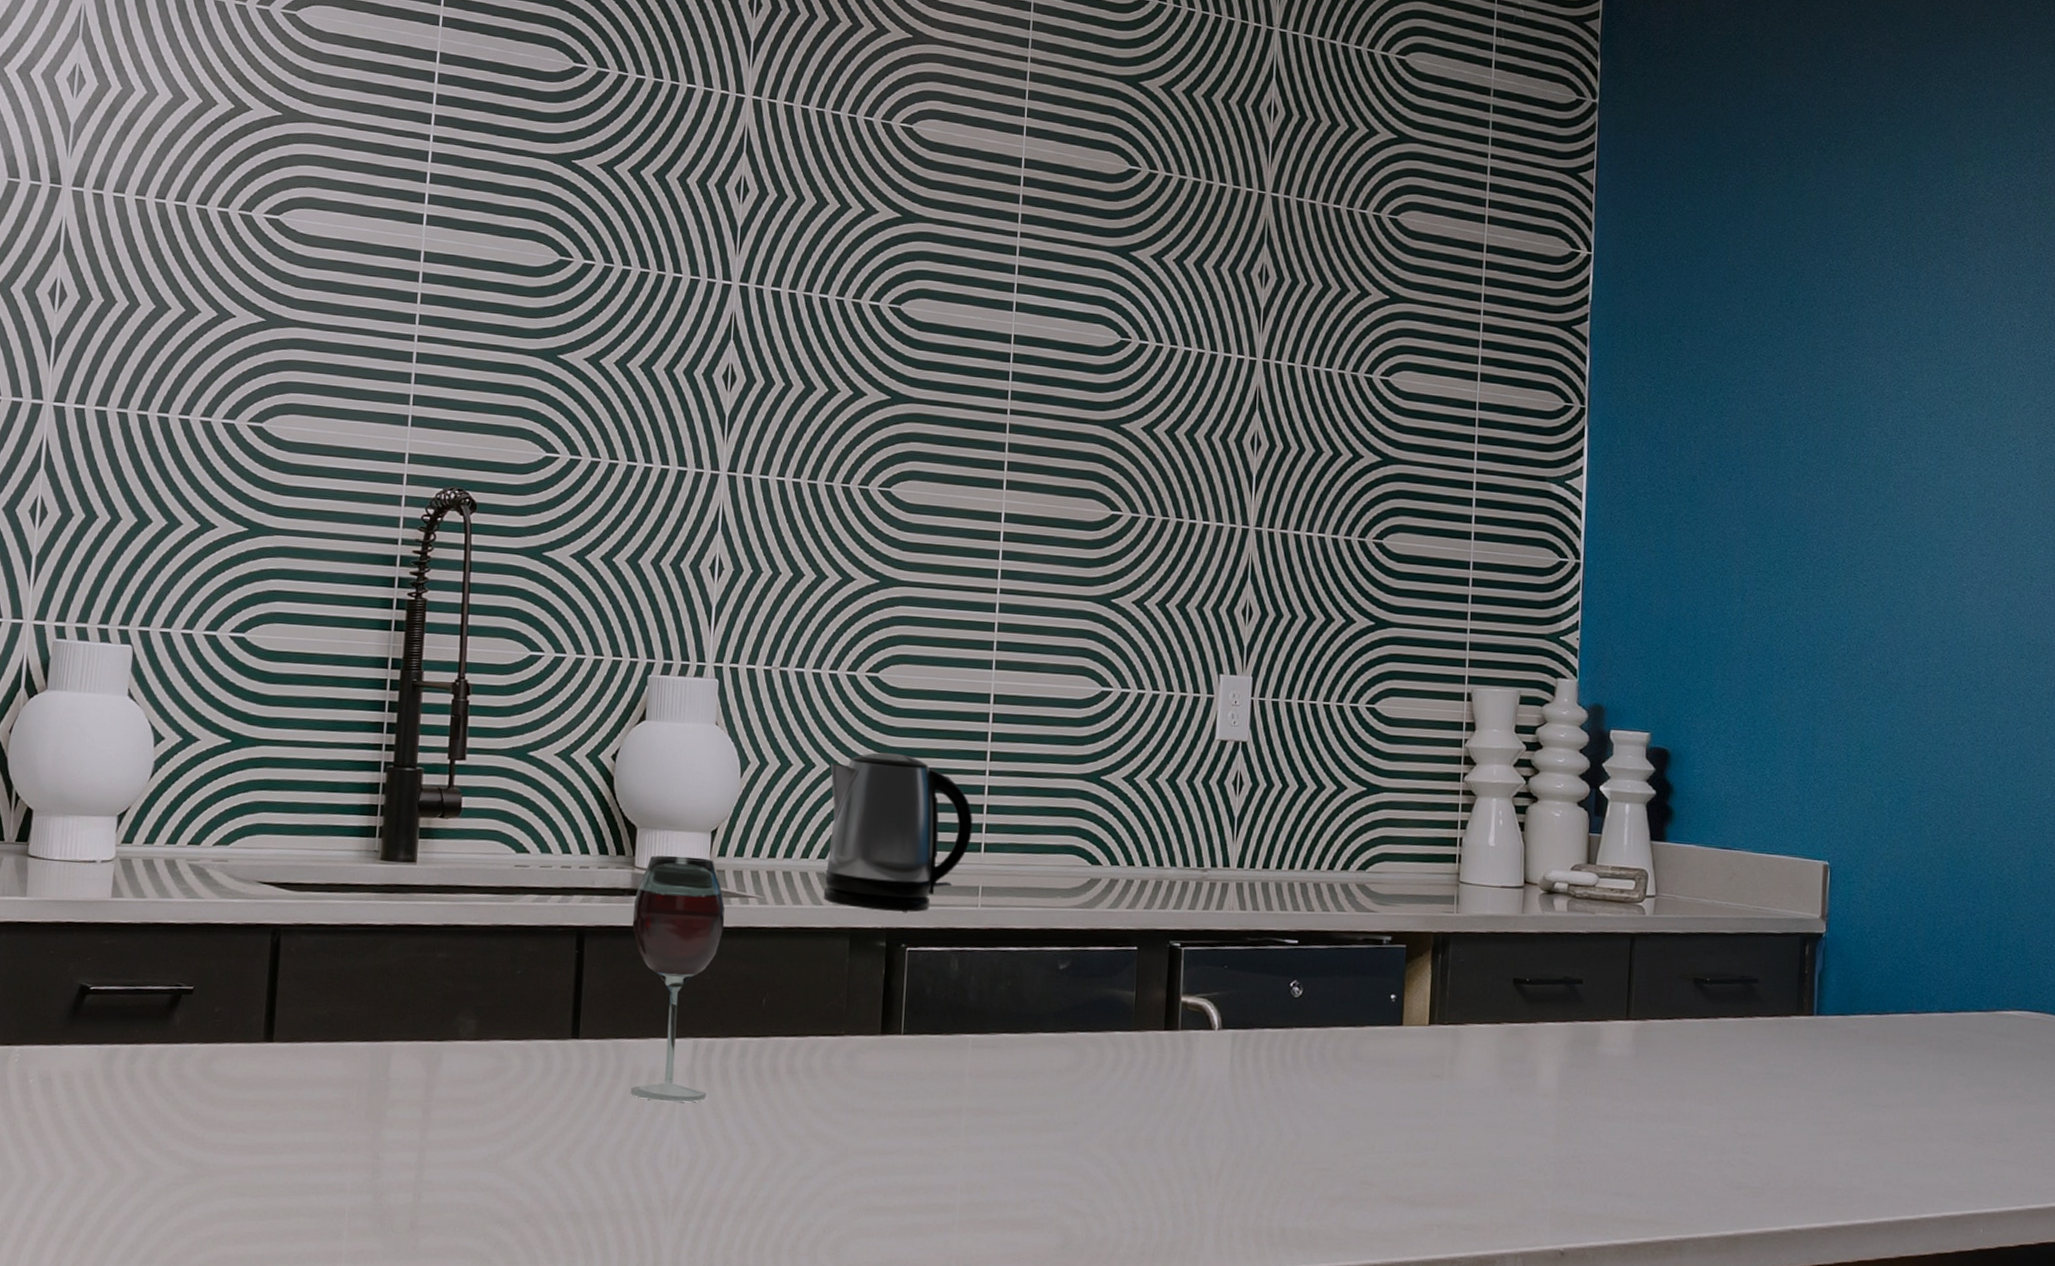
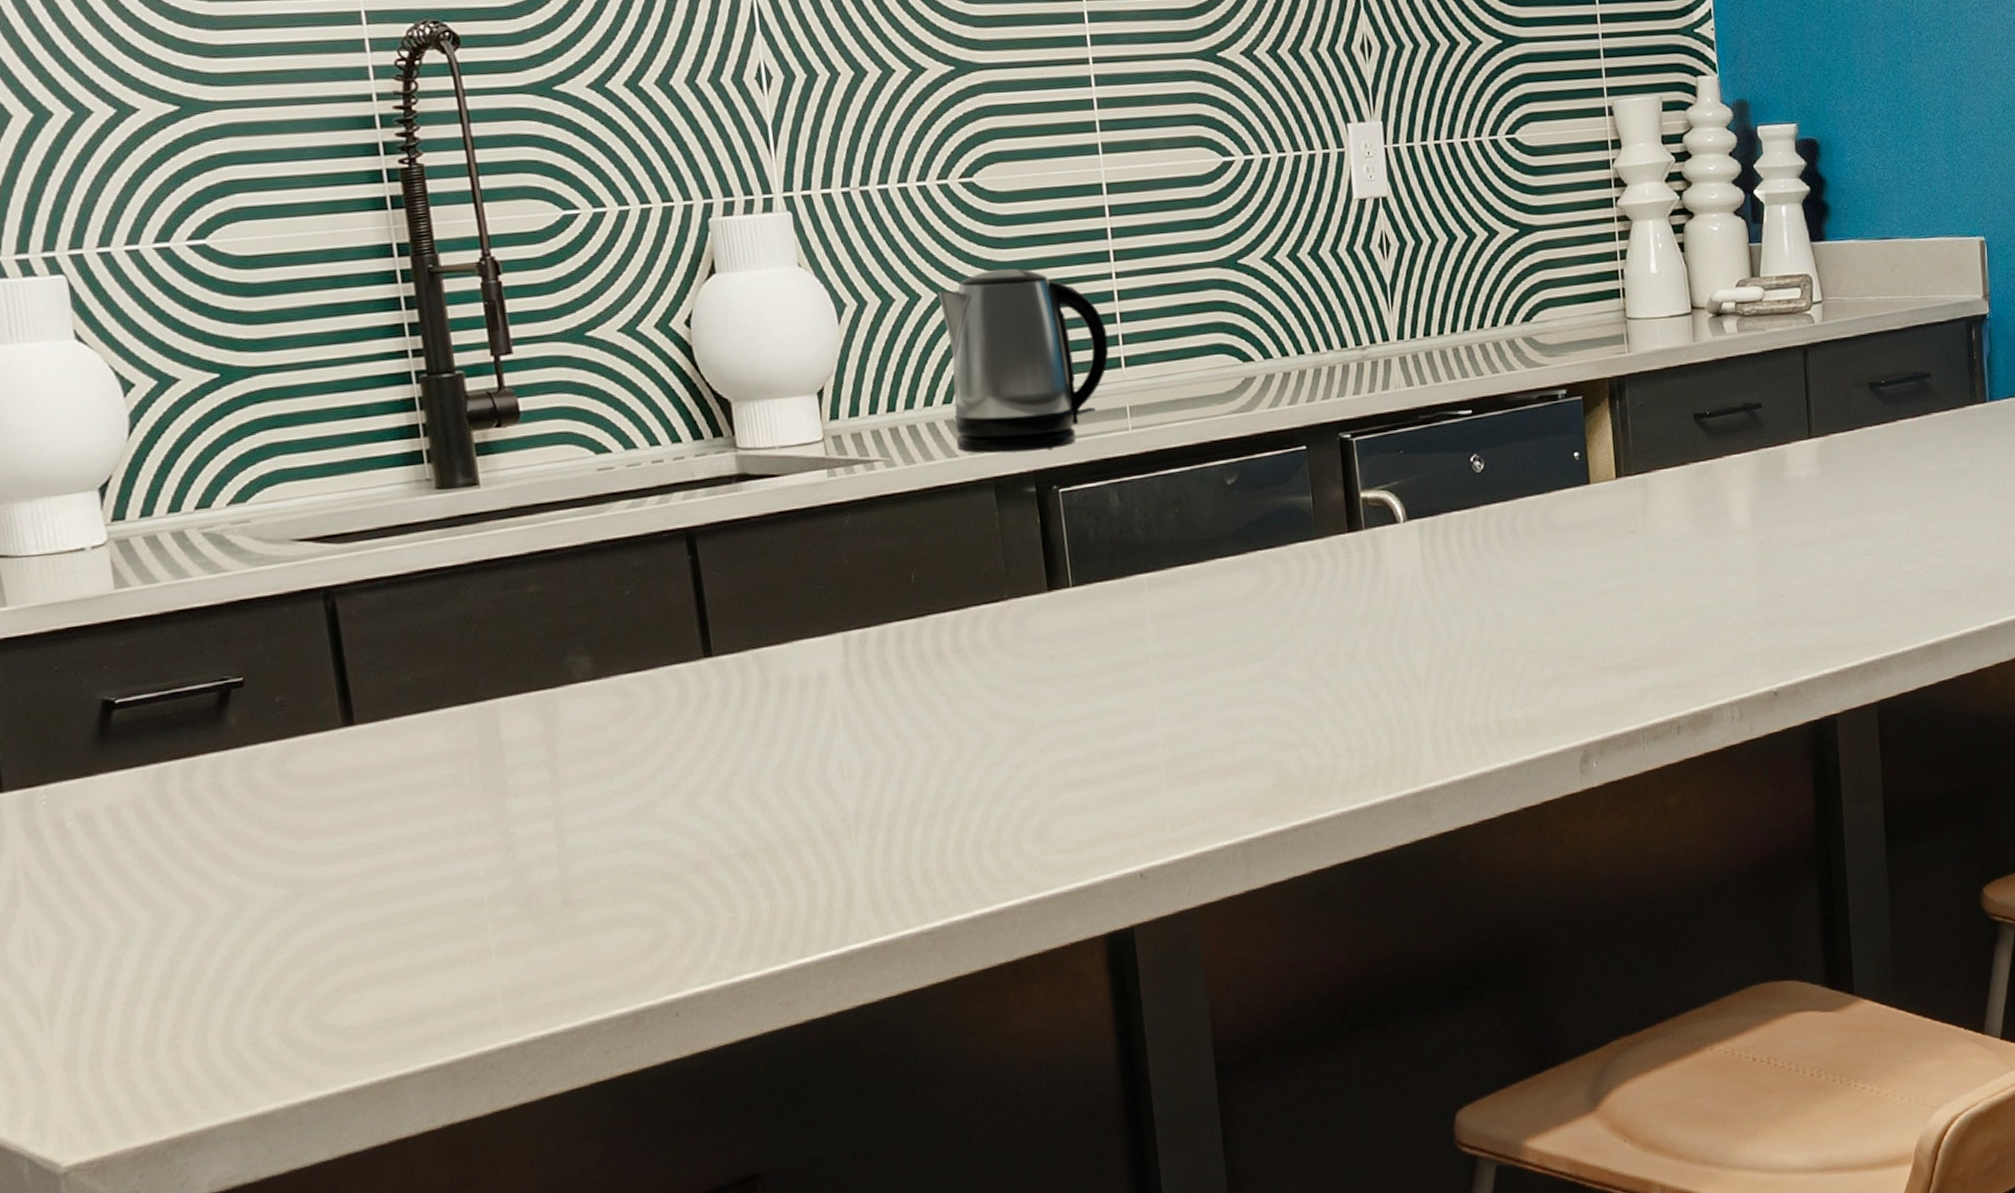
wineglass: present [630,855,725,1103] -> none [744,424,869,711]

